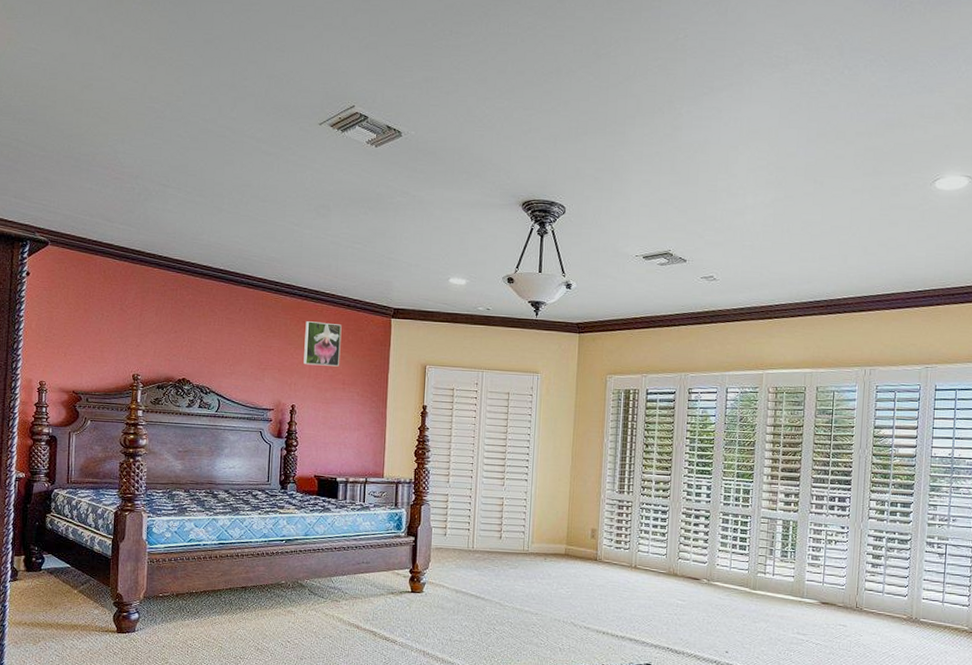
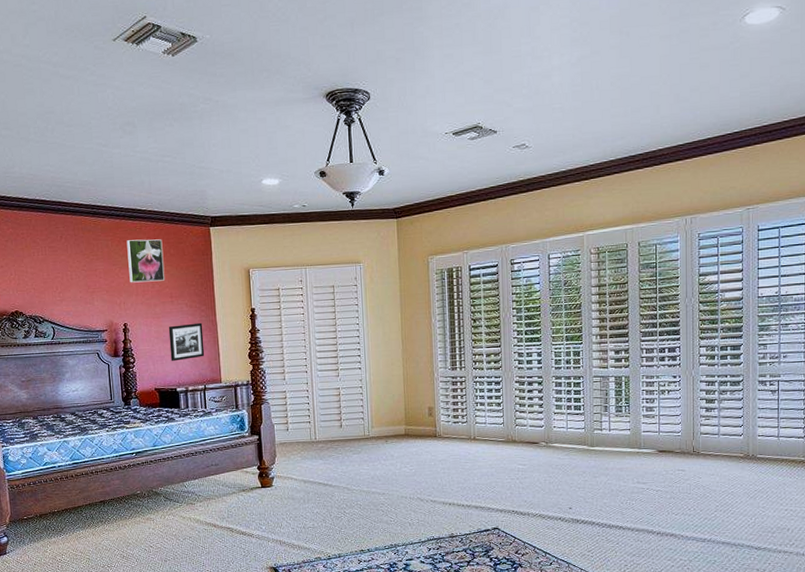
picture frame: none [334,413,372,450] -> present [168,322,205,361]

